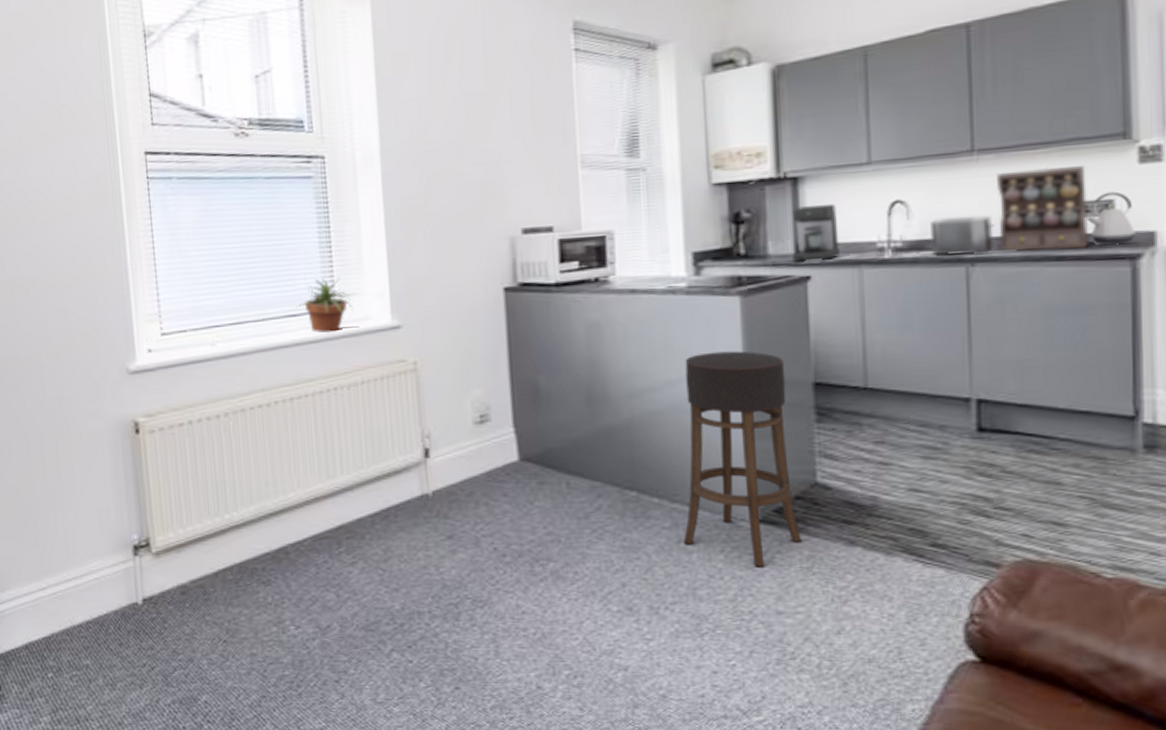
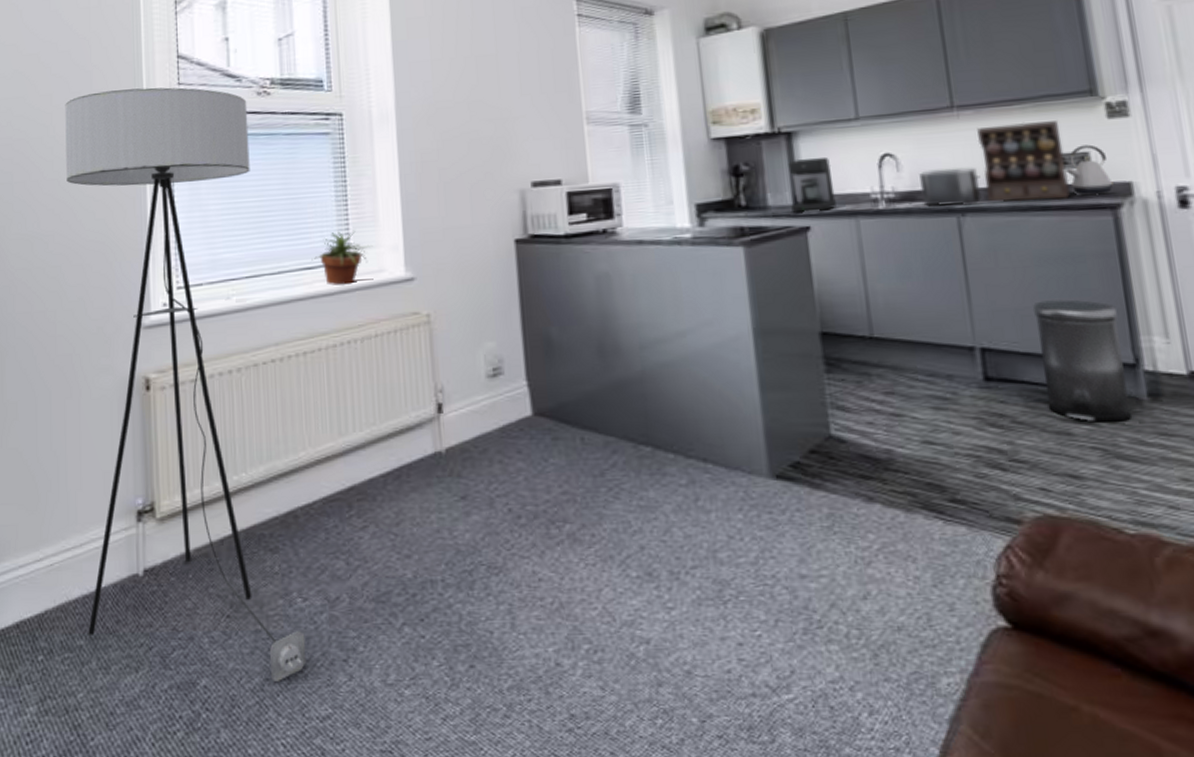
floor lamp: none [35,128,300,698] -> present [65,87,306,681]
bar stool: present [684,350,802,567] -> none [693,300,820,527]
pedal bin: none [1035,352,1123,473] -> present [1032,299,1131,423]

